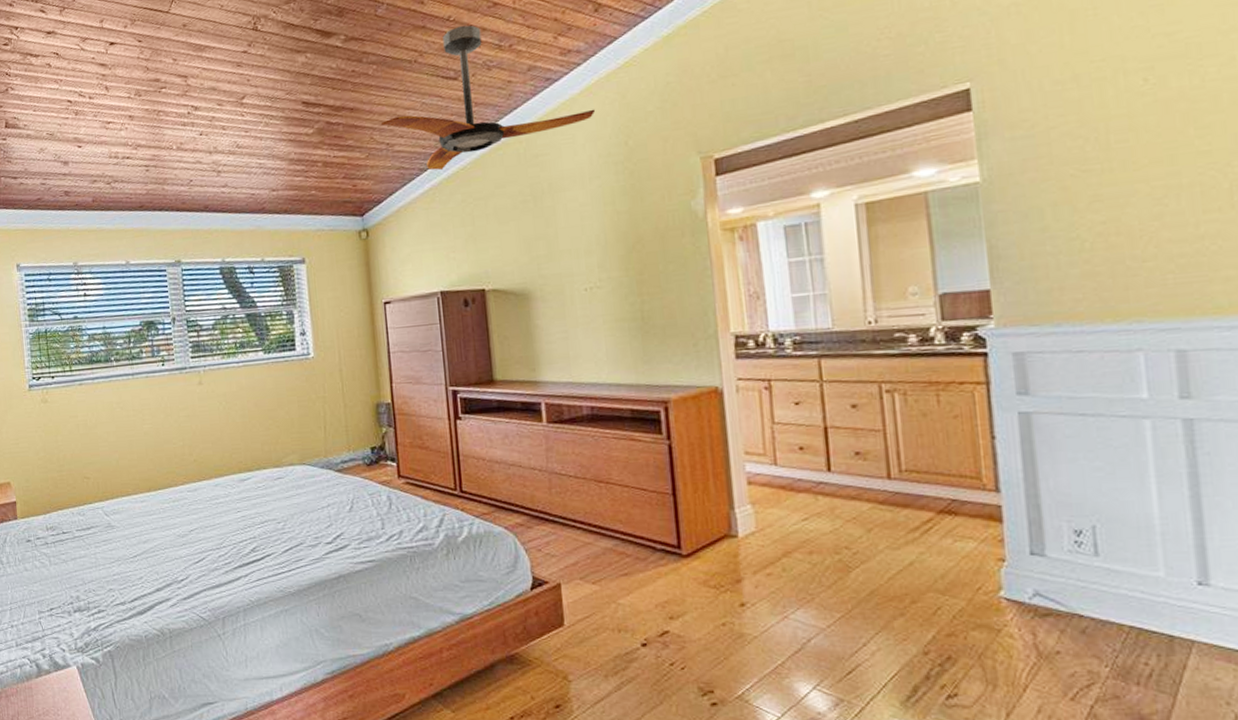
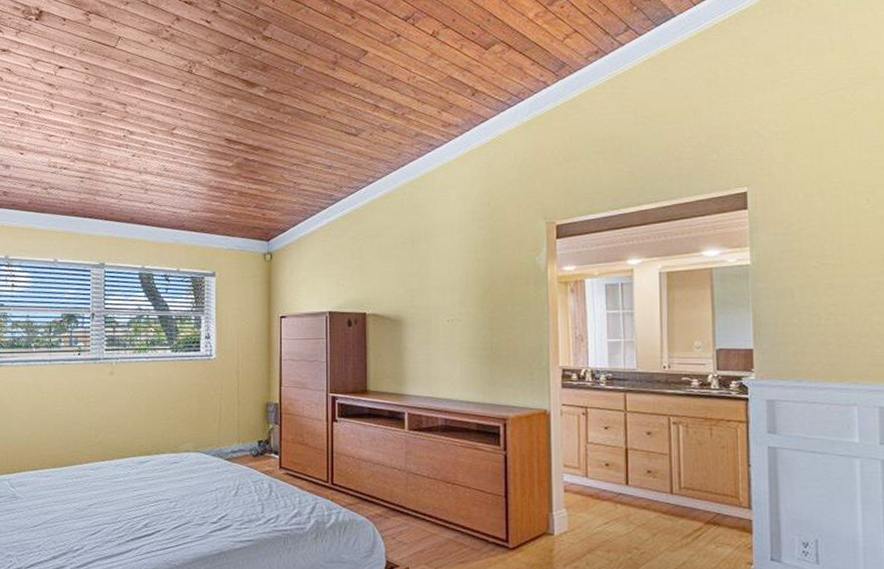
ceiling fan: present [381,24,596,171] -> none [291,92,467,209]

